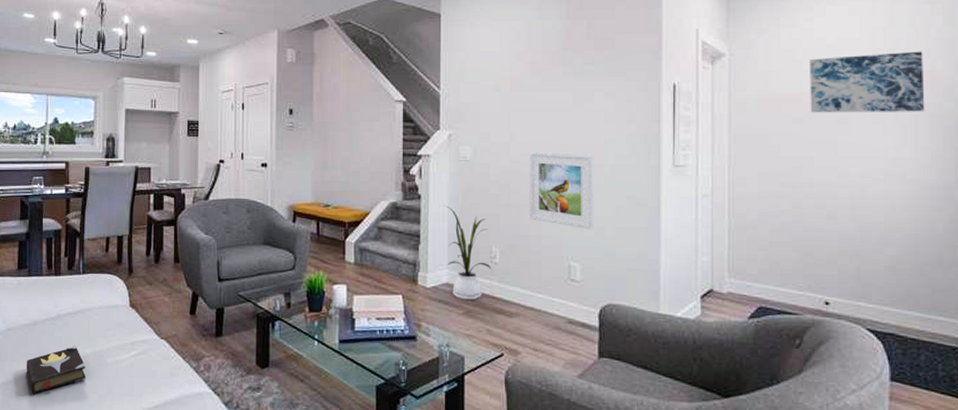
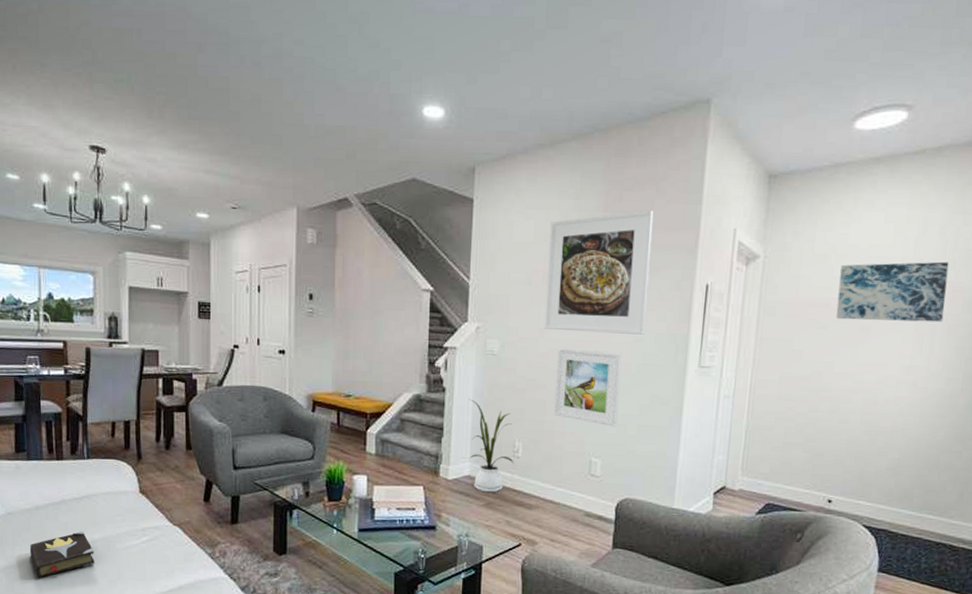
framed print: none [514,16,615,136] -> present [544,210,654,335]

